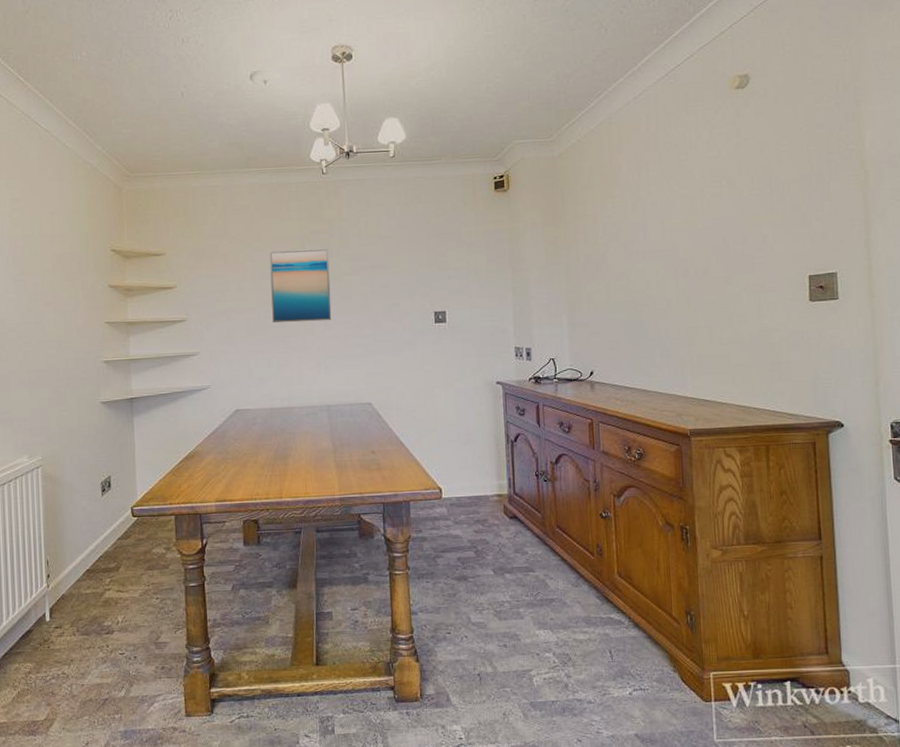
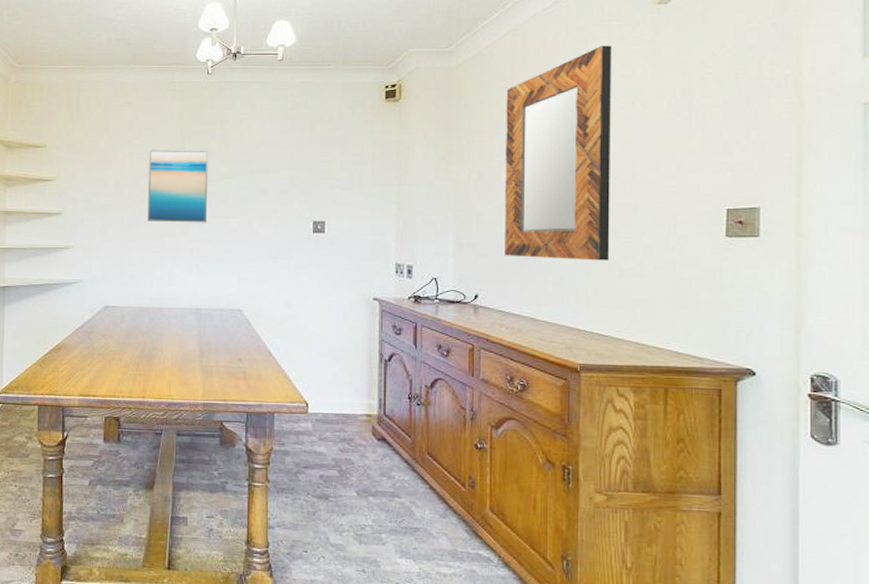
home mirror: none [606,129,710,333] -> present [504,45,613,261]

